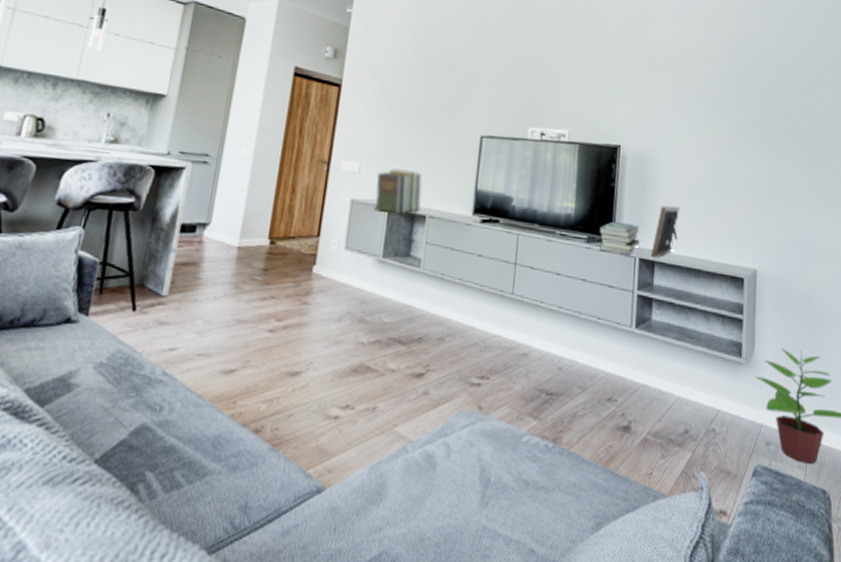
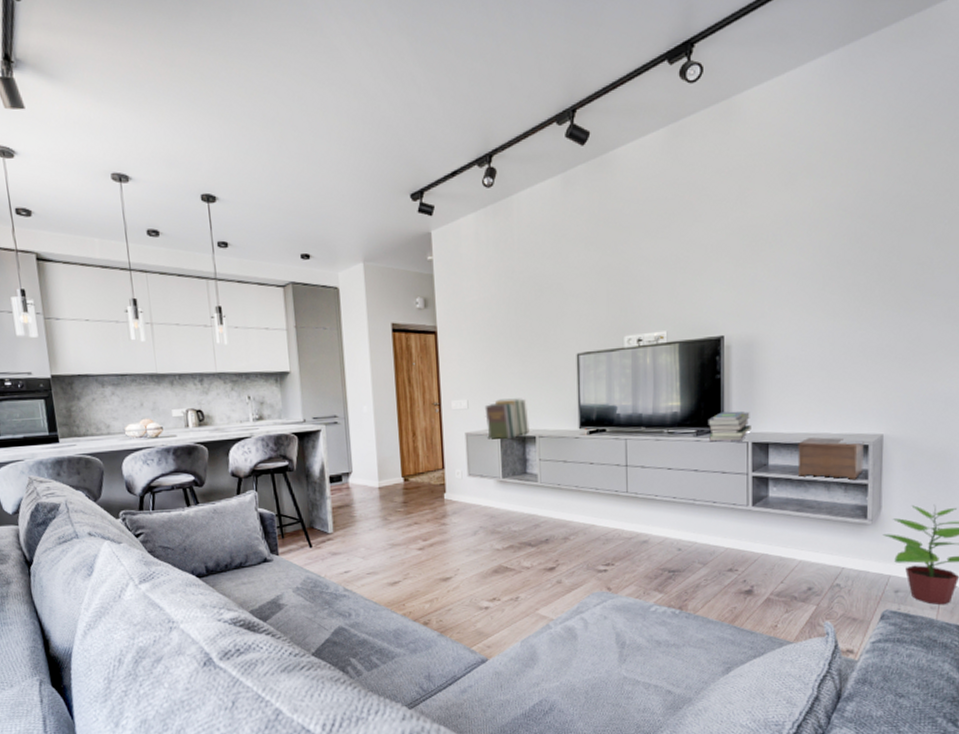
picture frame: present [651,205,681,259] -> none [764,386,795,440]
decorative box: none [680,262,740,314] -> present [797,437,864,481]

